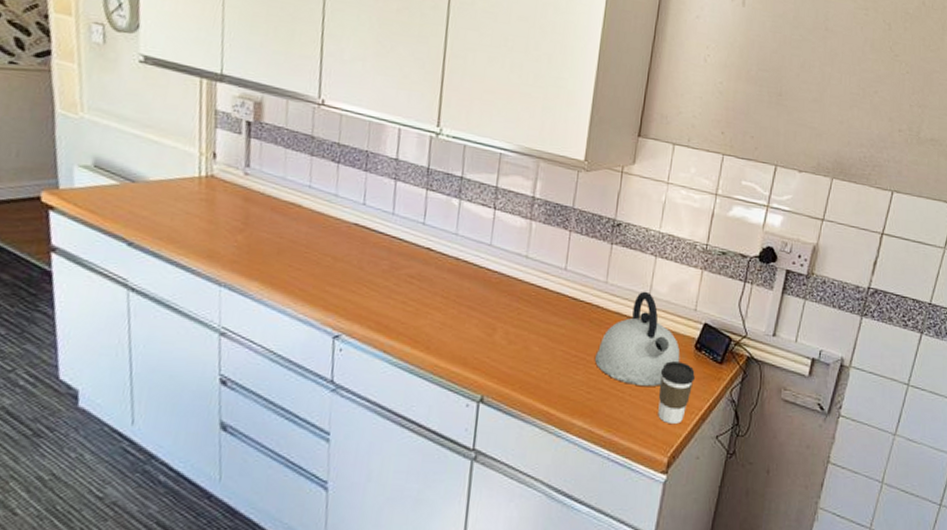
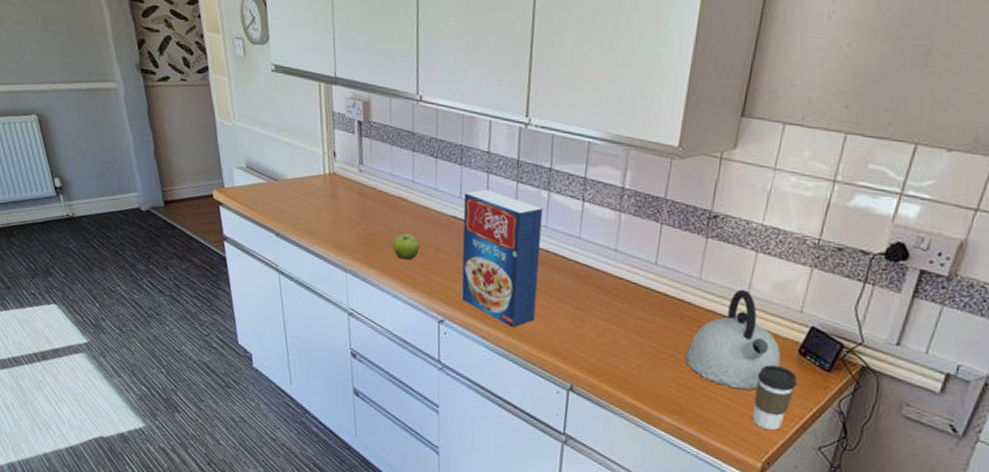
fruit: none [281,241,315,271] -> present [393,233,420,260]
cereal box: none [361,196,454,339] -> present [461,189,544,328]

